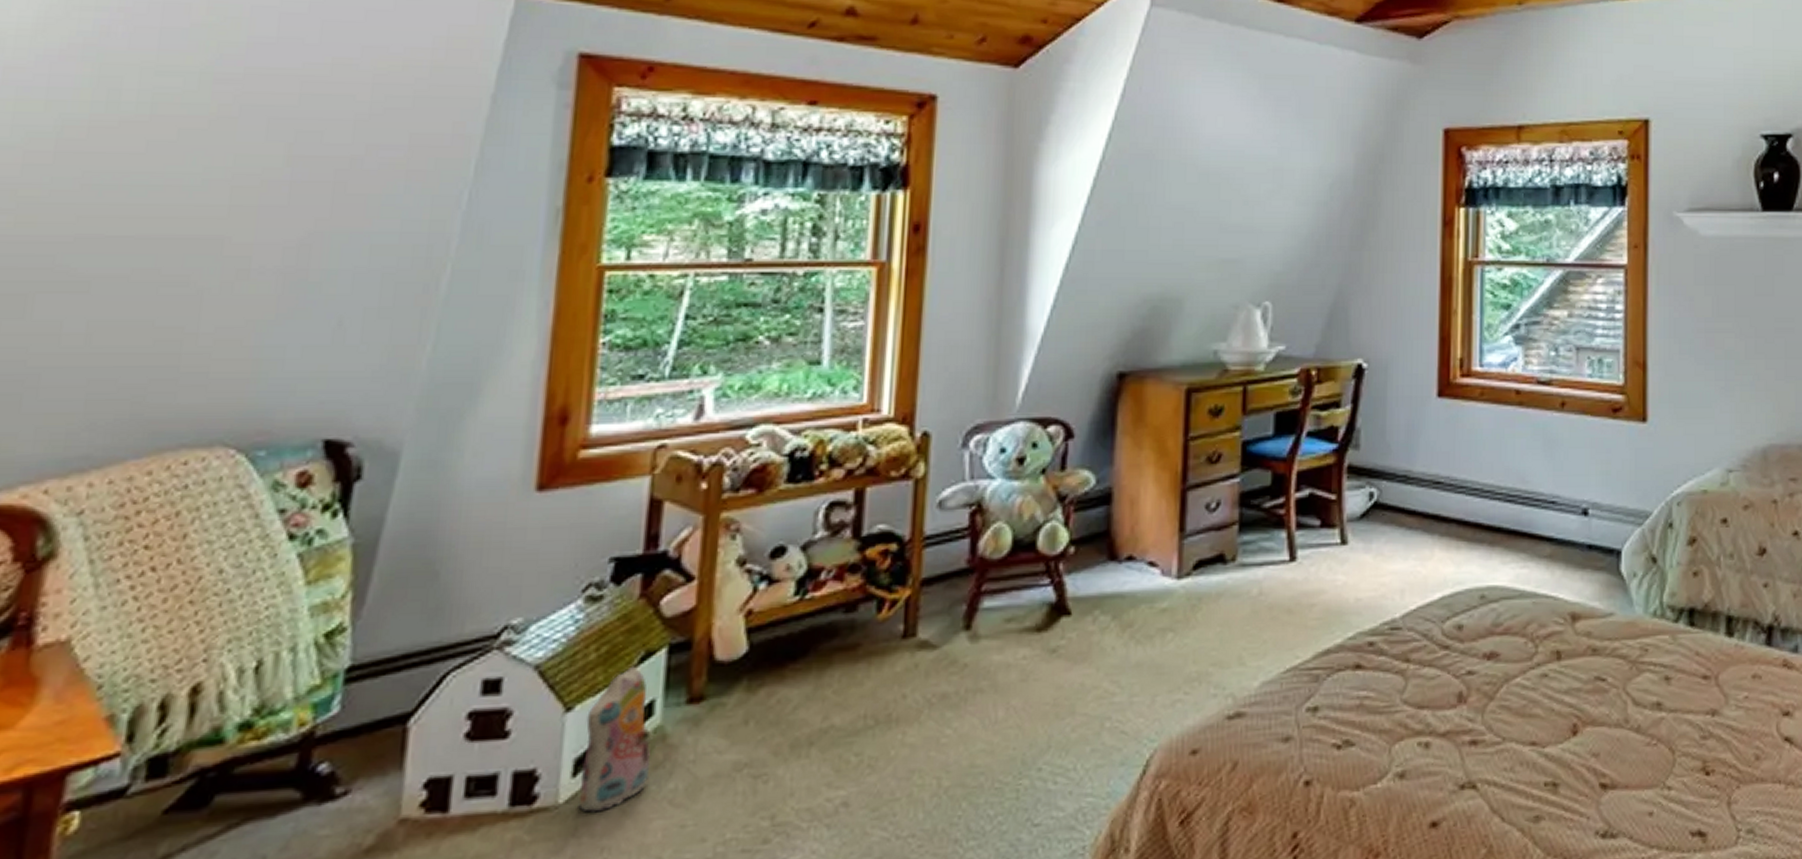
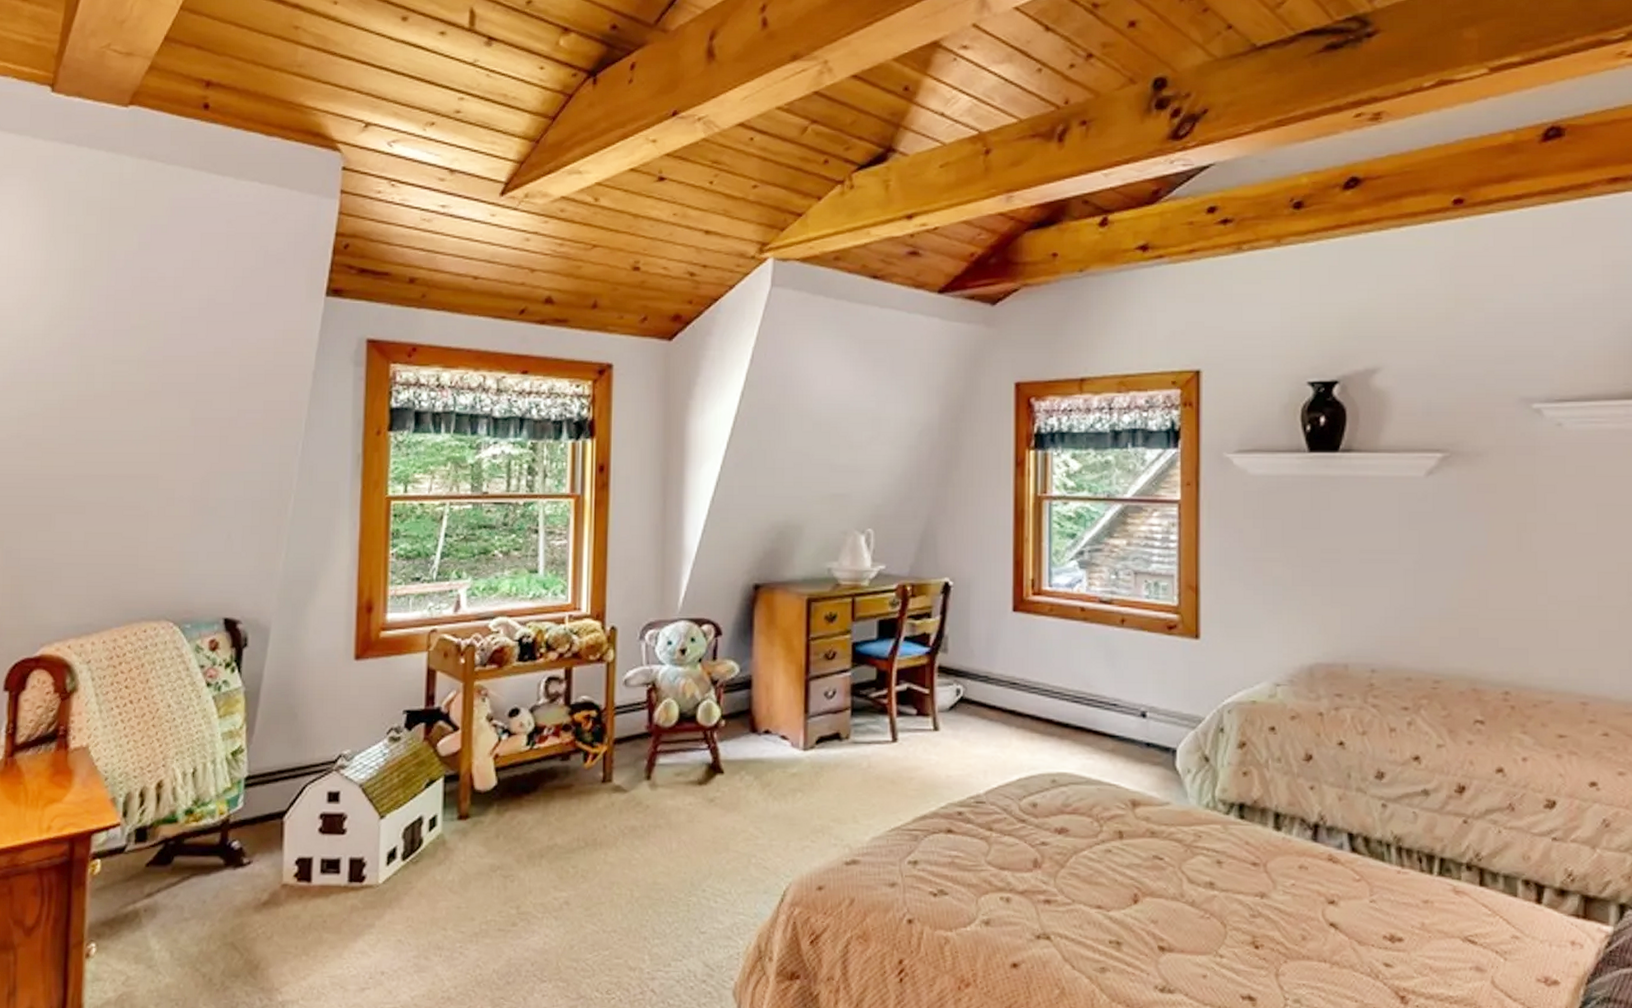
plush toy: present [578,666,653,813] -> none [391,789,437,892]

